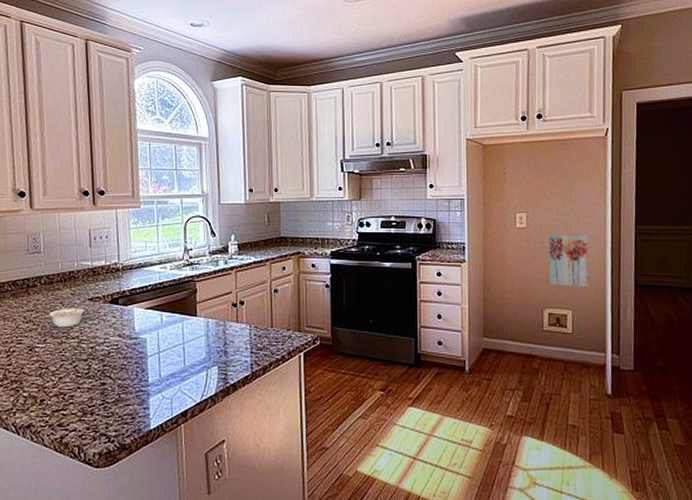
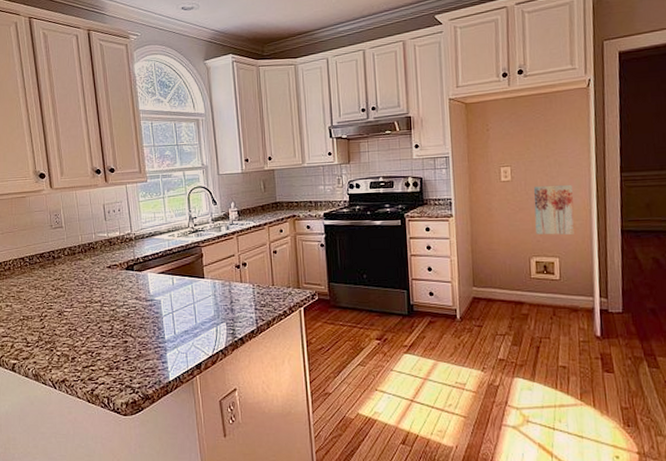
legume: present [49,304,84,328] -> none [74,271,104,294]

